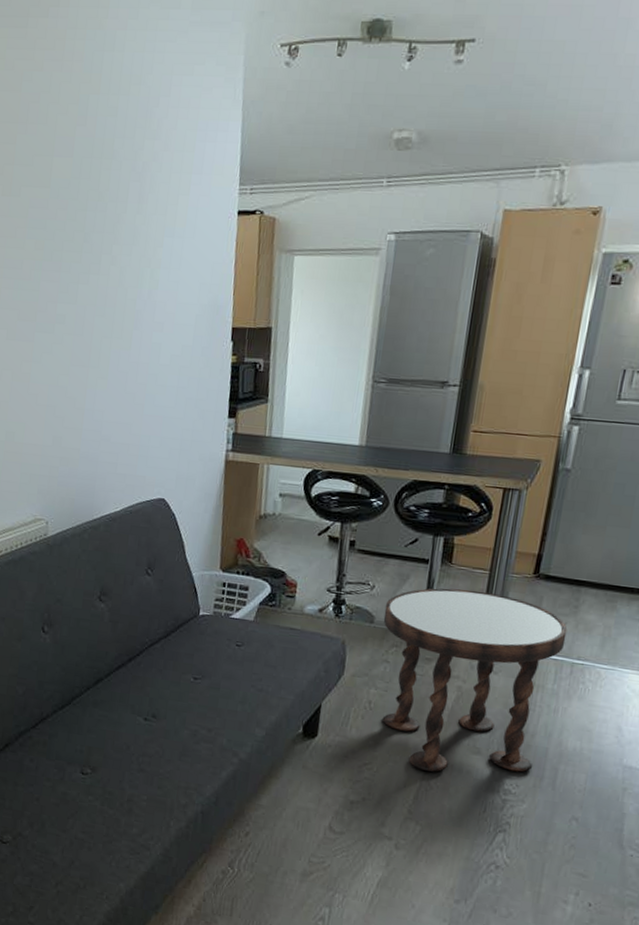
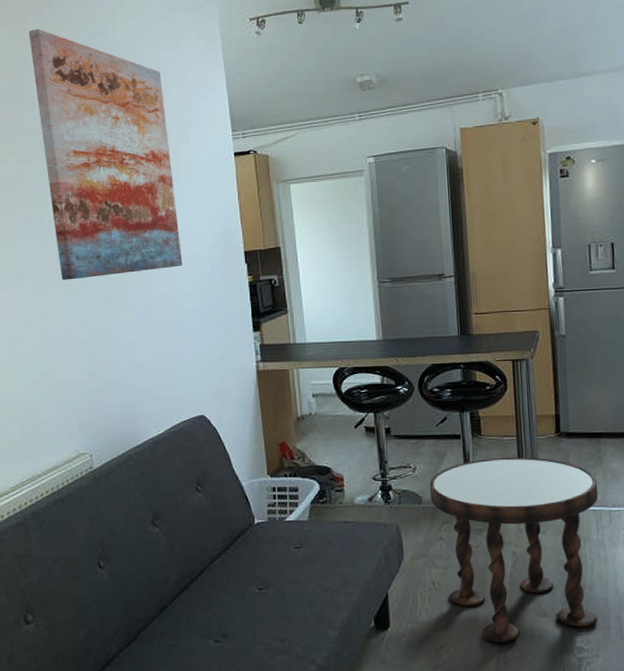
wall art: none [29,35,170,336] -> present [28,29,183,280]

